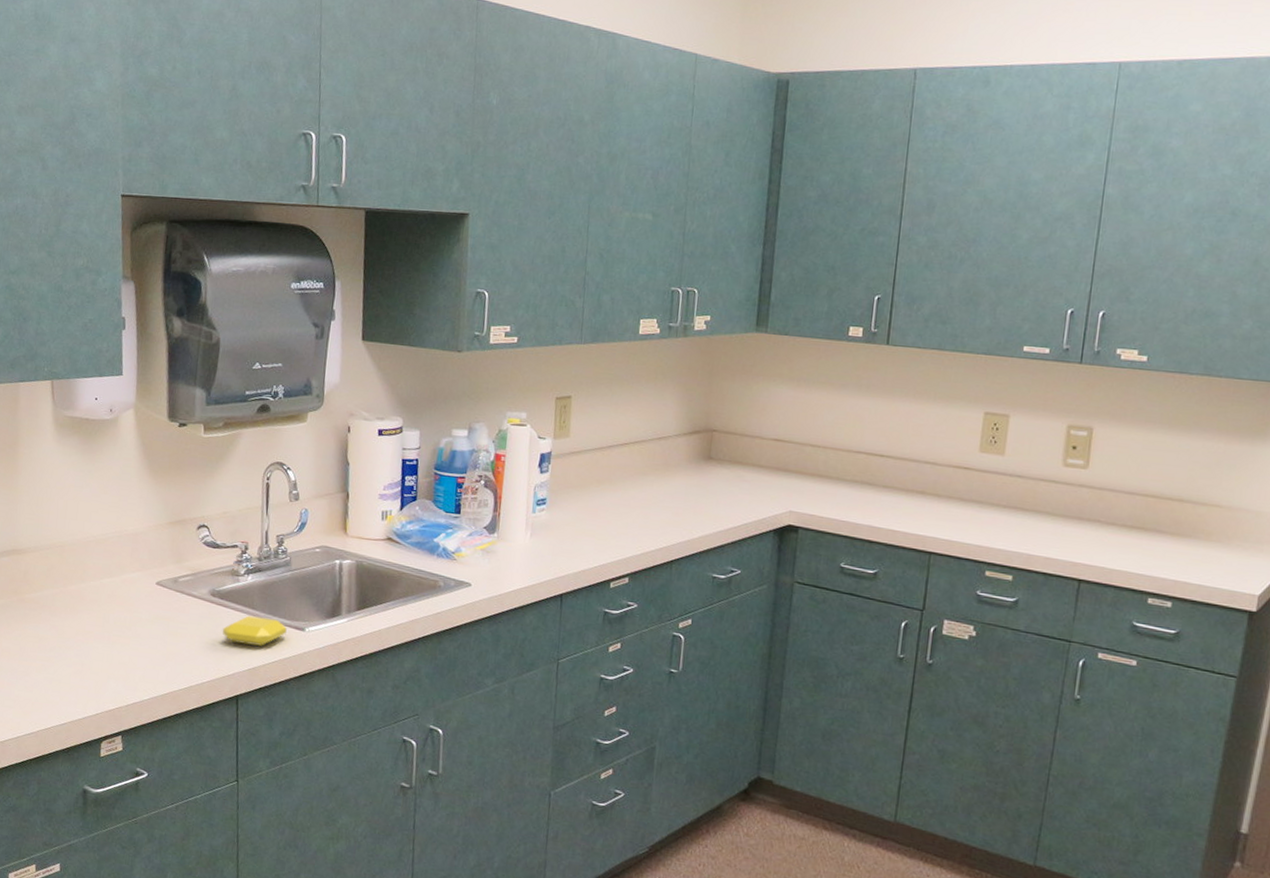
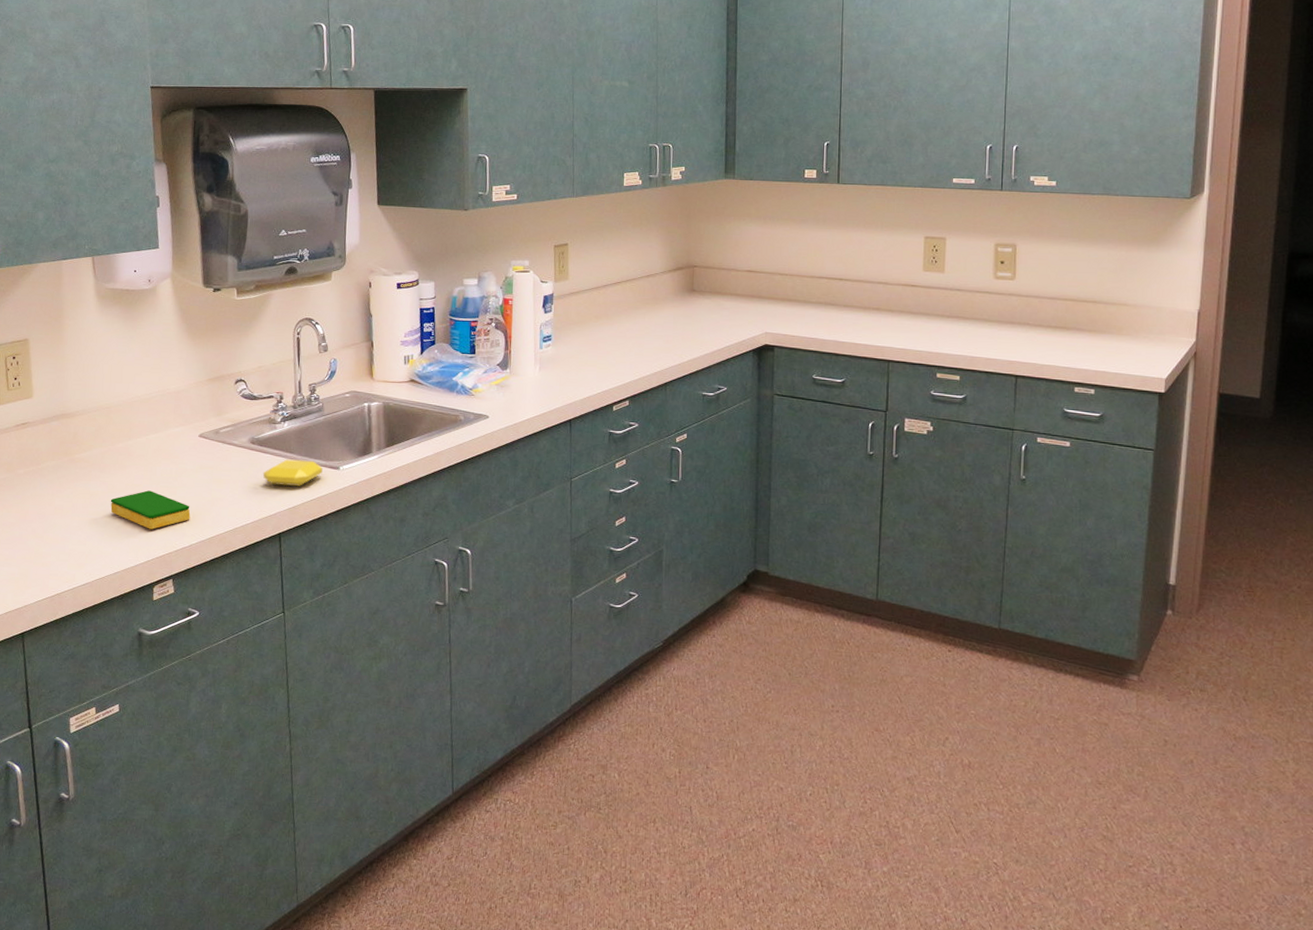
dish sponge: none [59,638,144,681] -> present [110,490,191,530]

